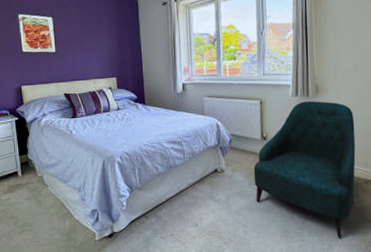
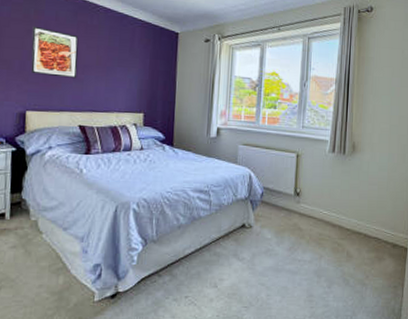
armchair: present [253,101,356,239] -> none [282,159,387,305]

